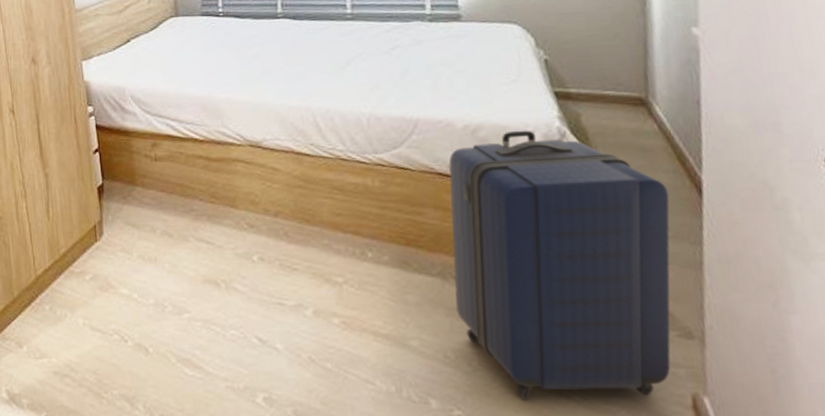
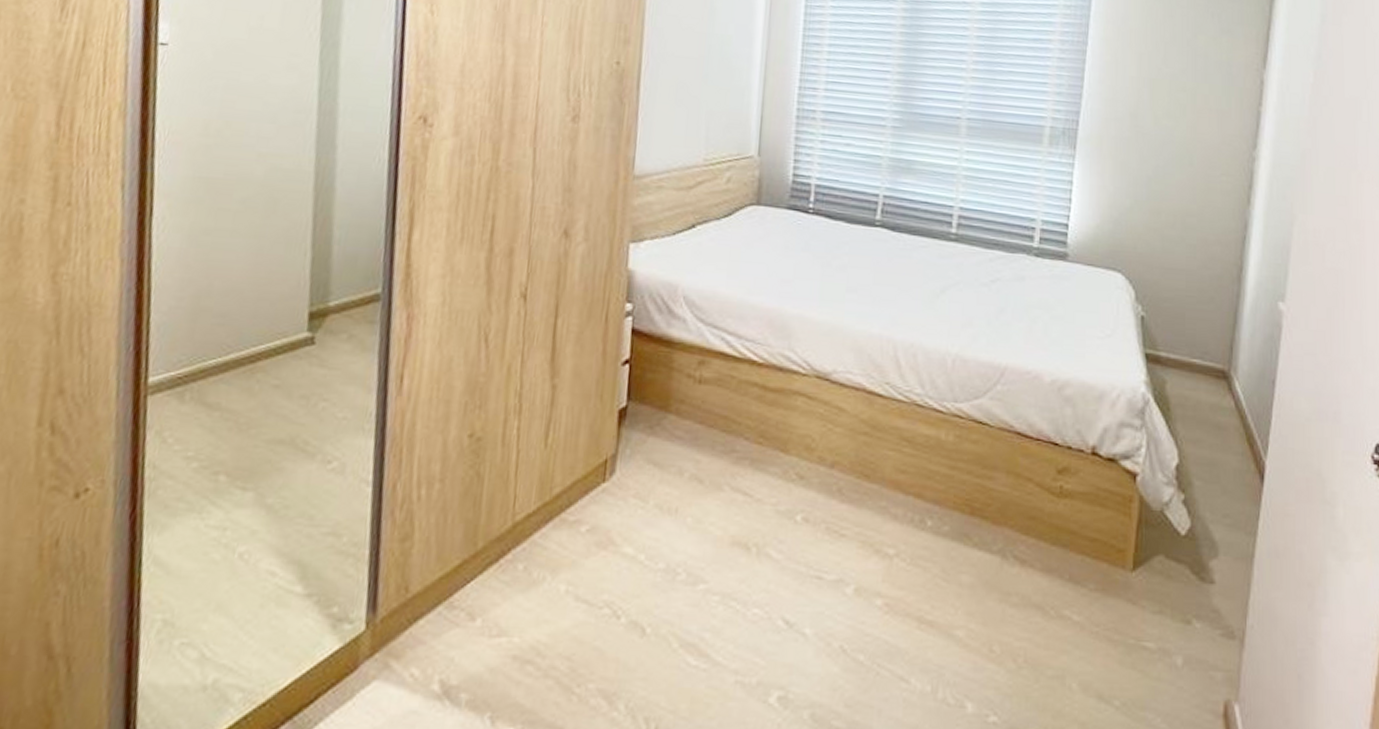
suitcase: present [448,130,671,401] -> none [1011,391,1235,705]

